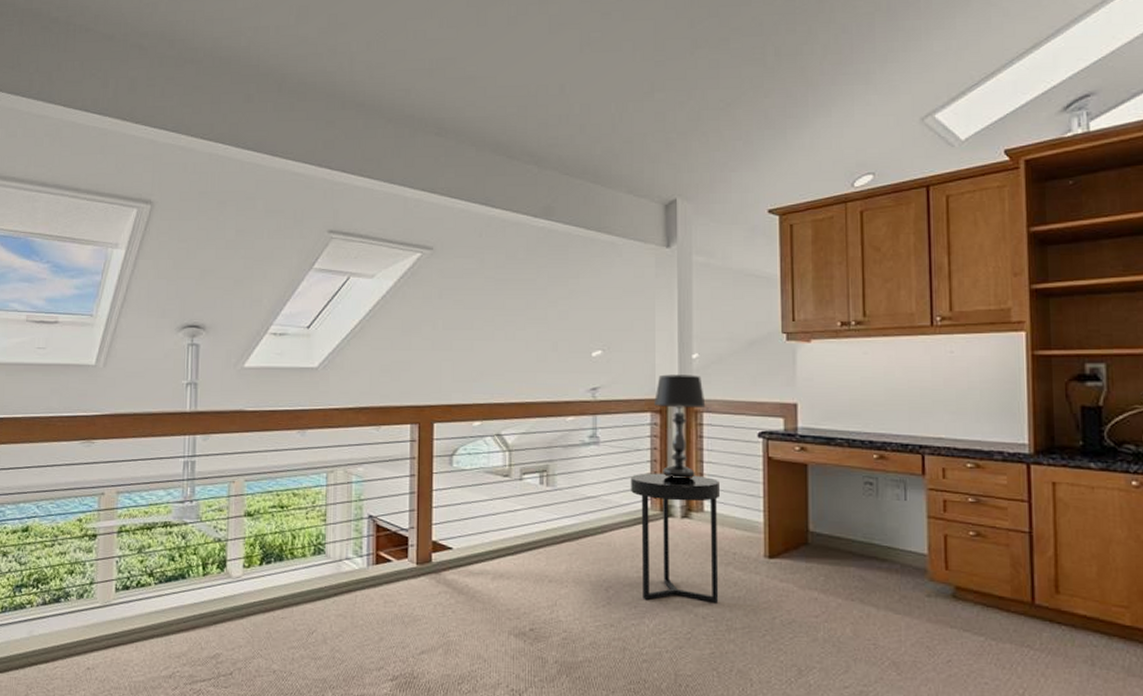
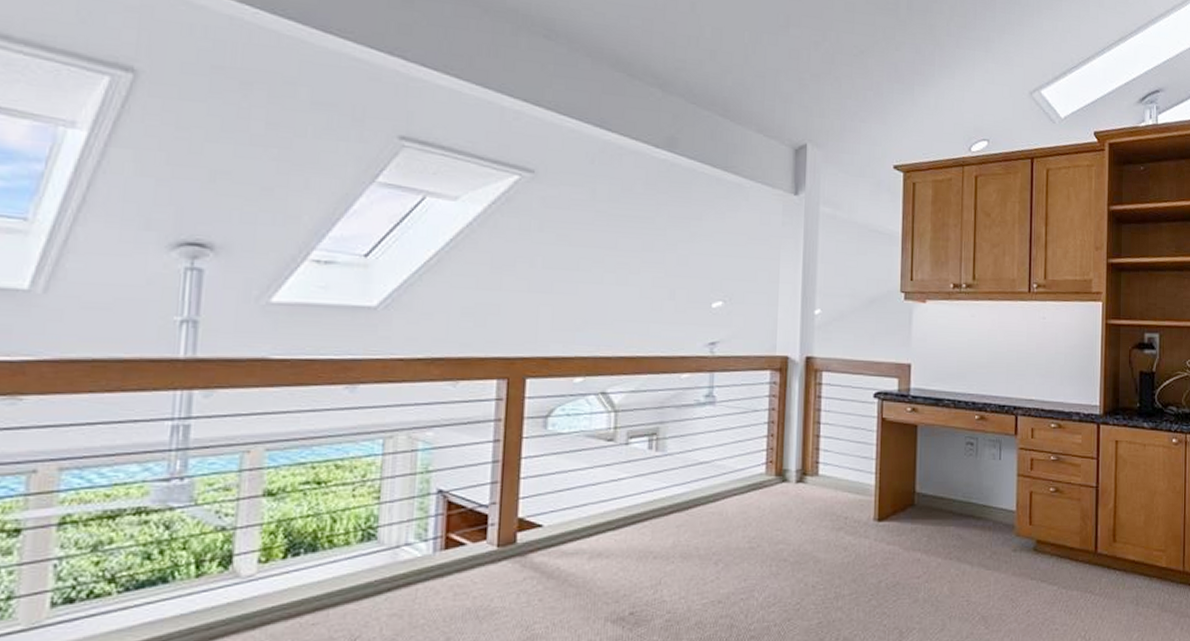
side table: present [630,473,719,603] -> none [745,435,835,571]
table lamp: present [654,374,706,478] -> none [774,330,826,440]

